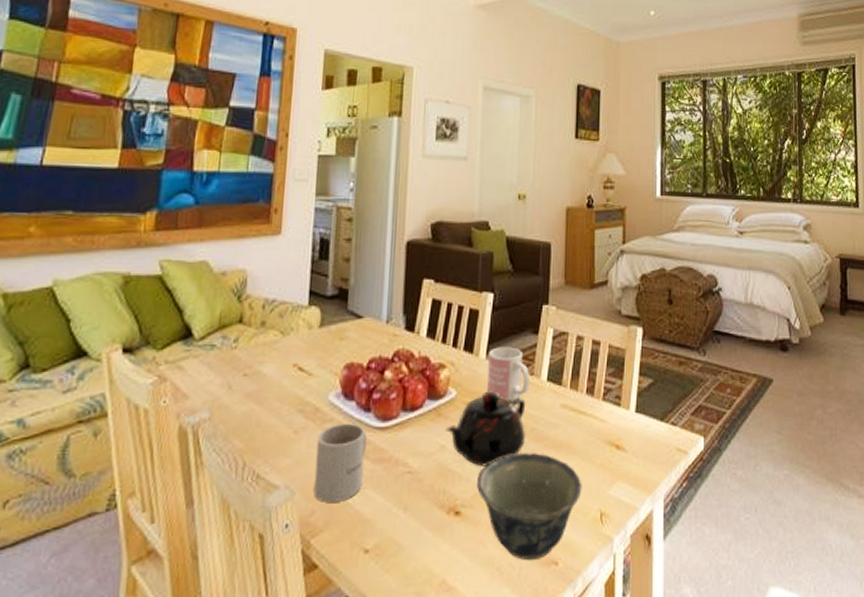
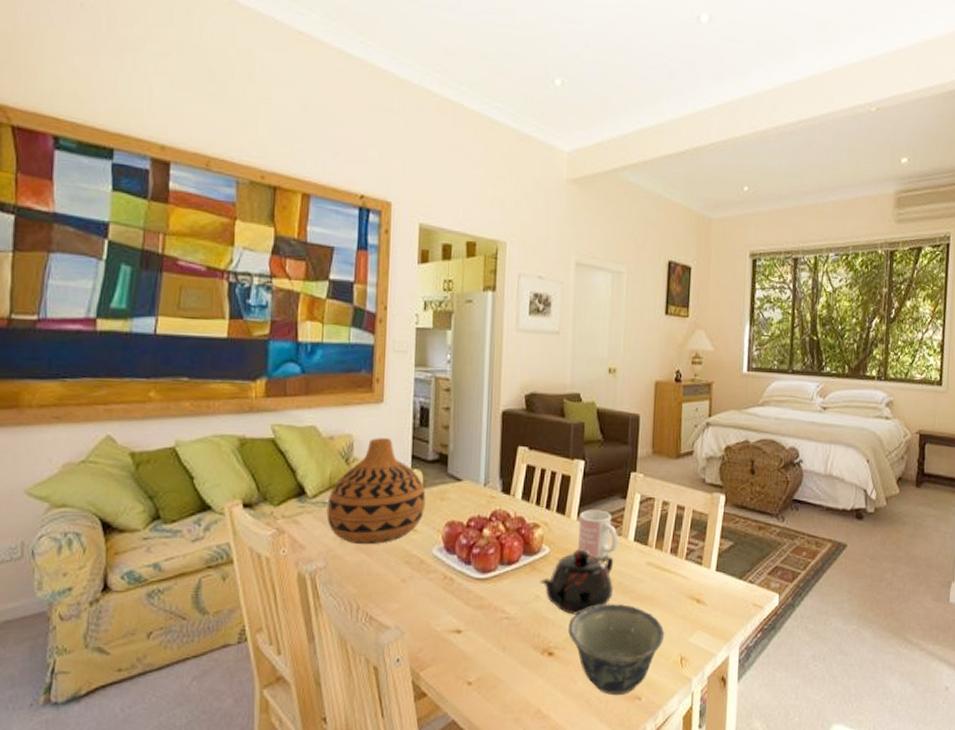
vase: none [214,273,324,392] -> present [326,438,426,545]
mug: present [314,423,367,502] -> none [421,574,468,641]

